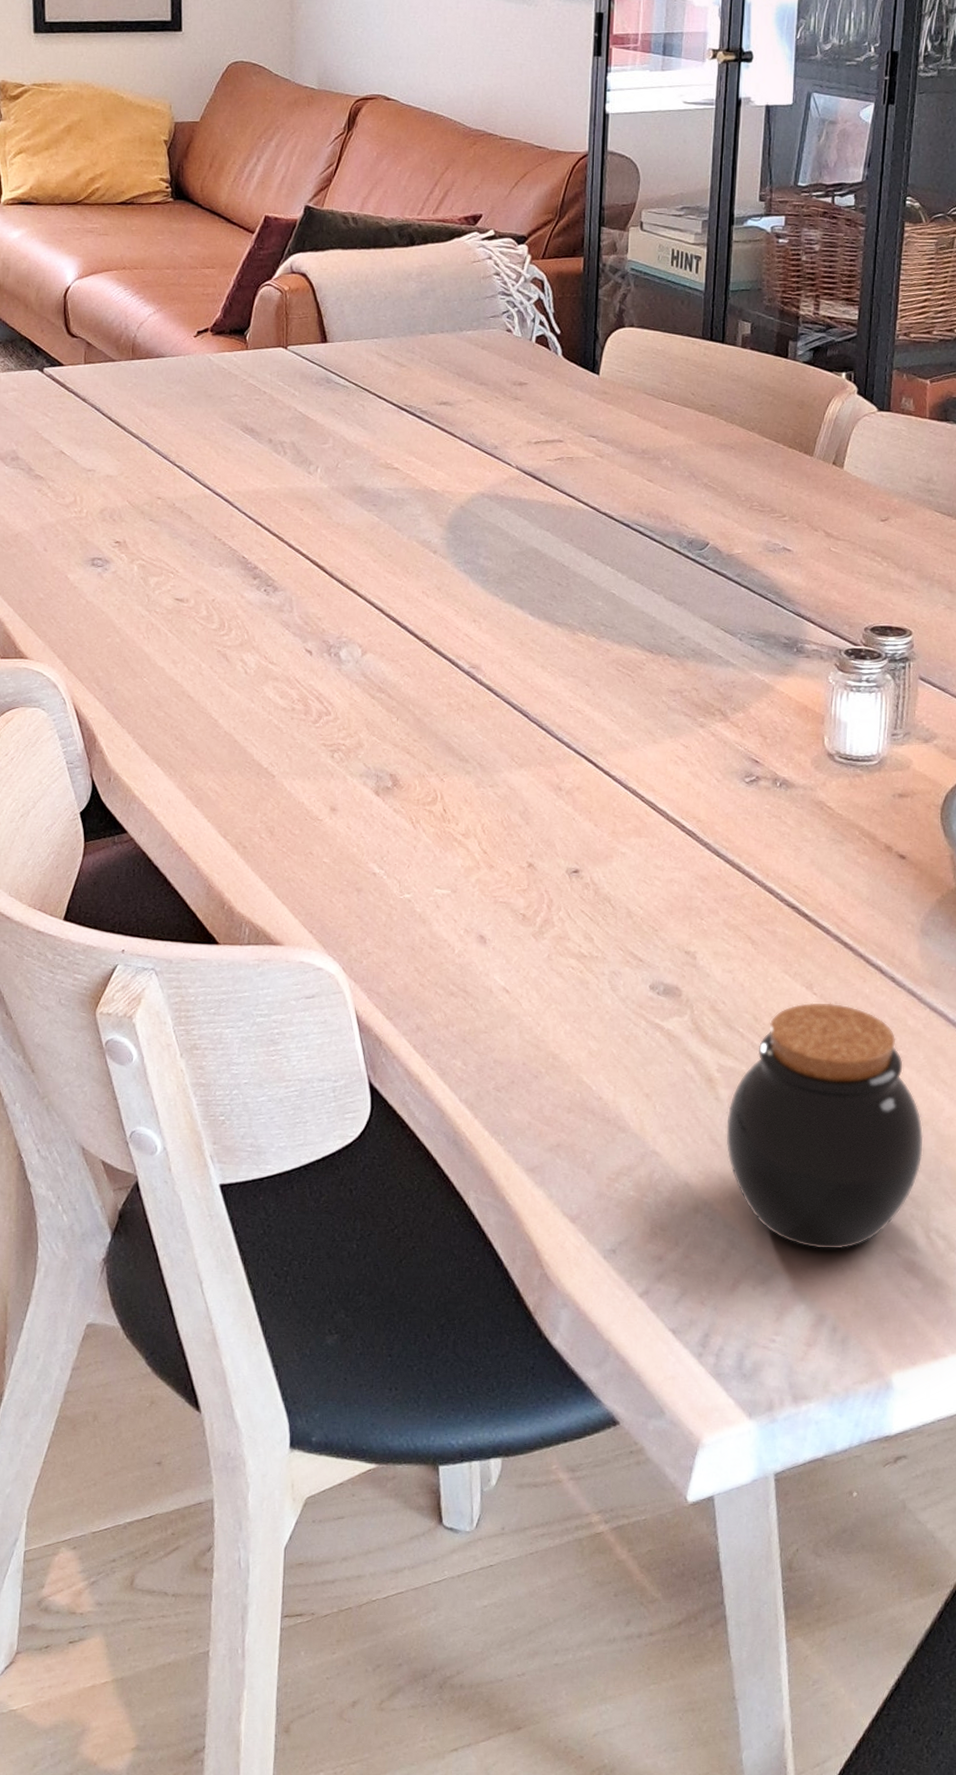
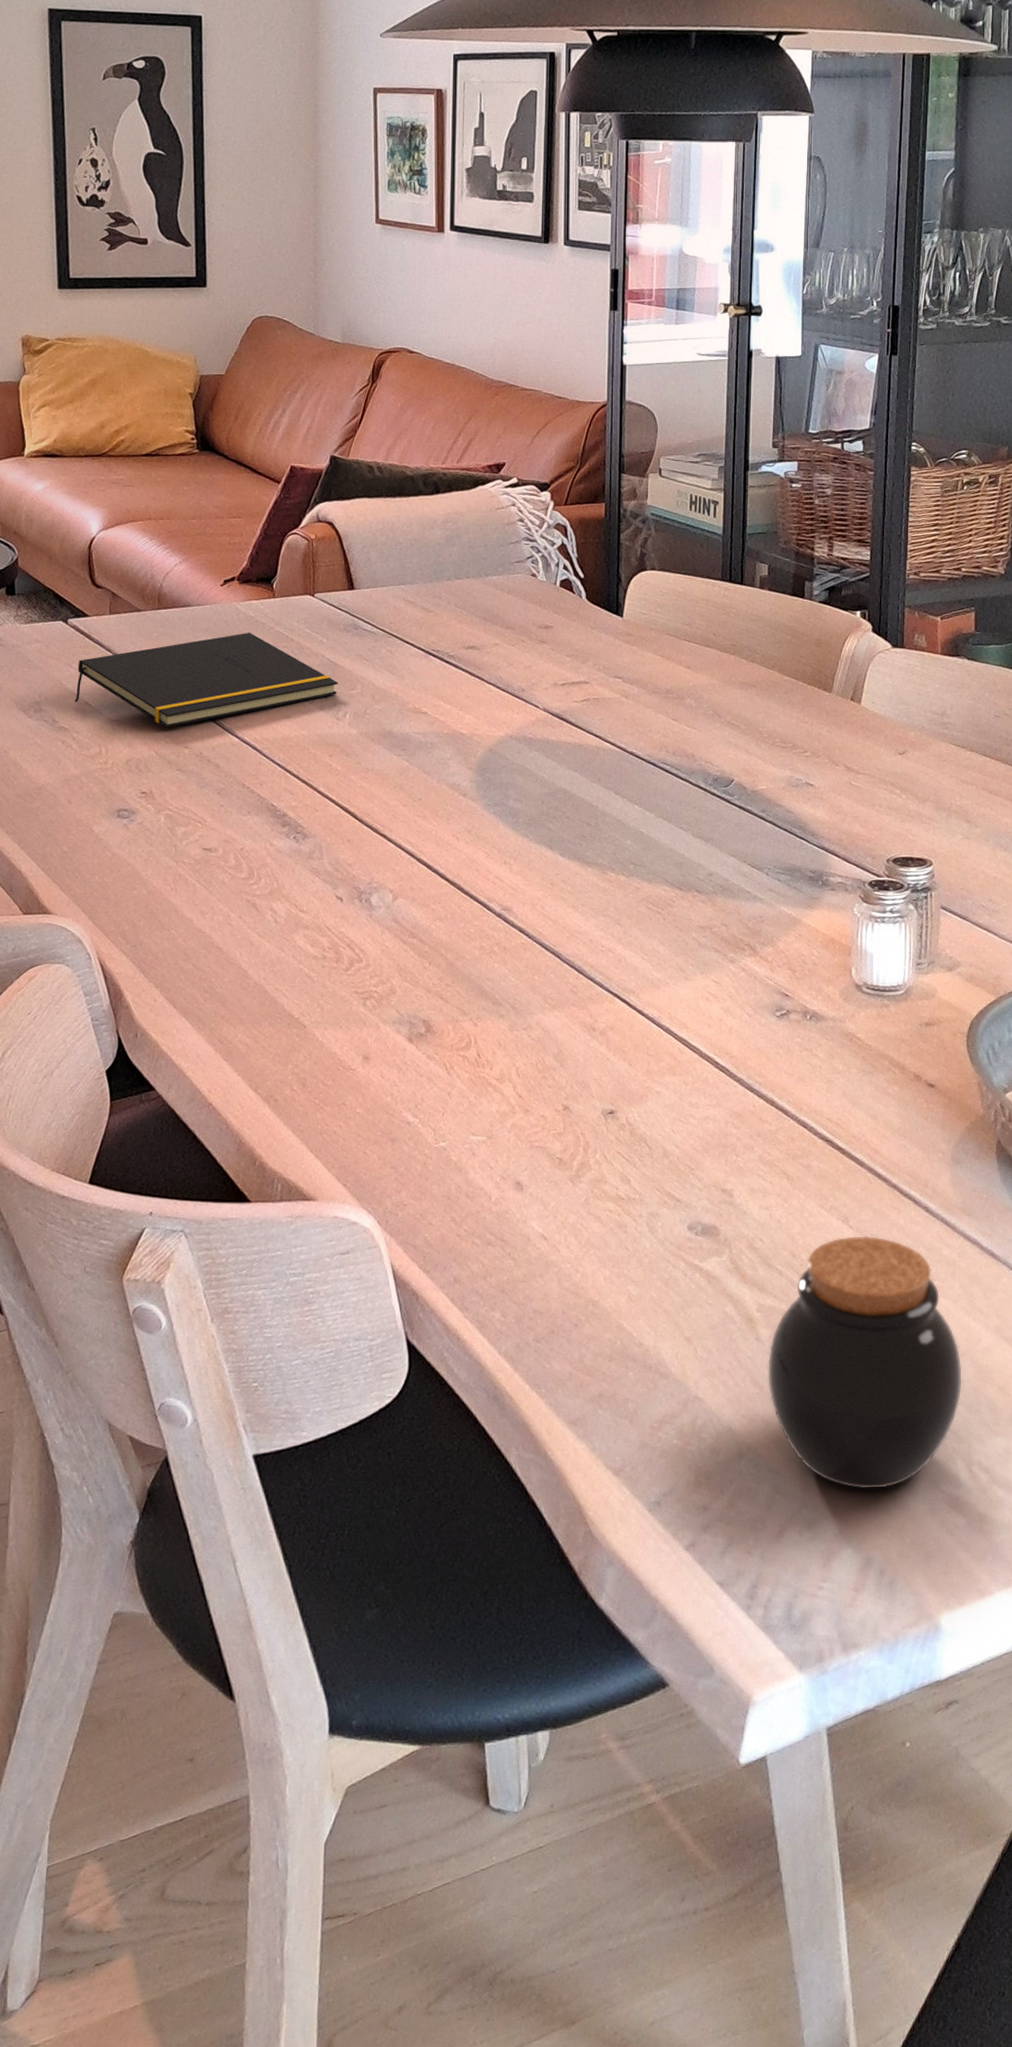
notepad: none [50,385,310,478] -> present [75,633,338,728]

